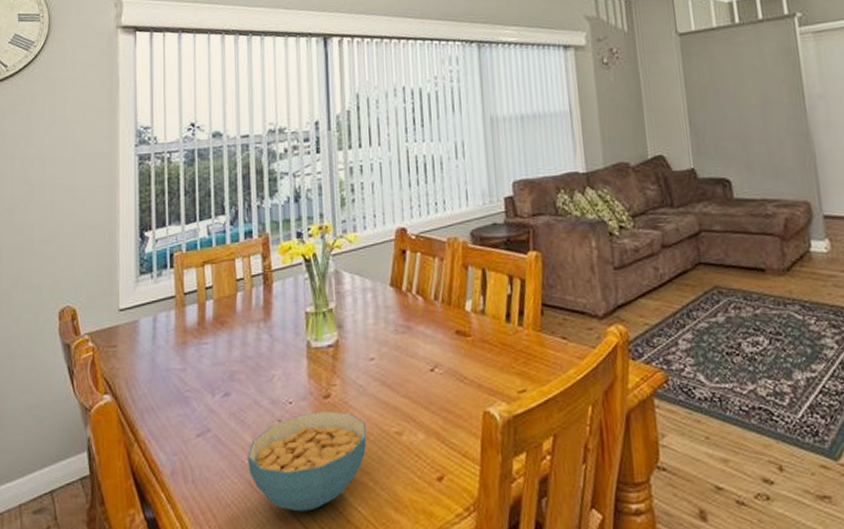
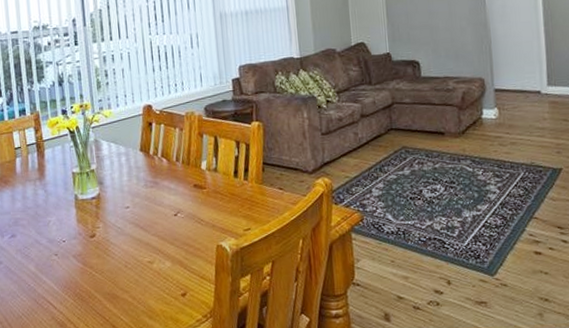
cereal bowl: present [247,410,367,512] -> none [32,246,126,320]

